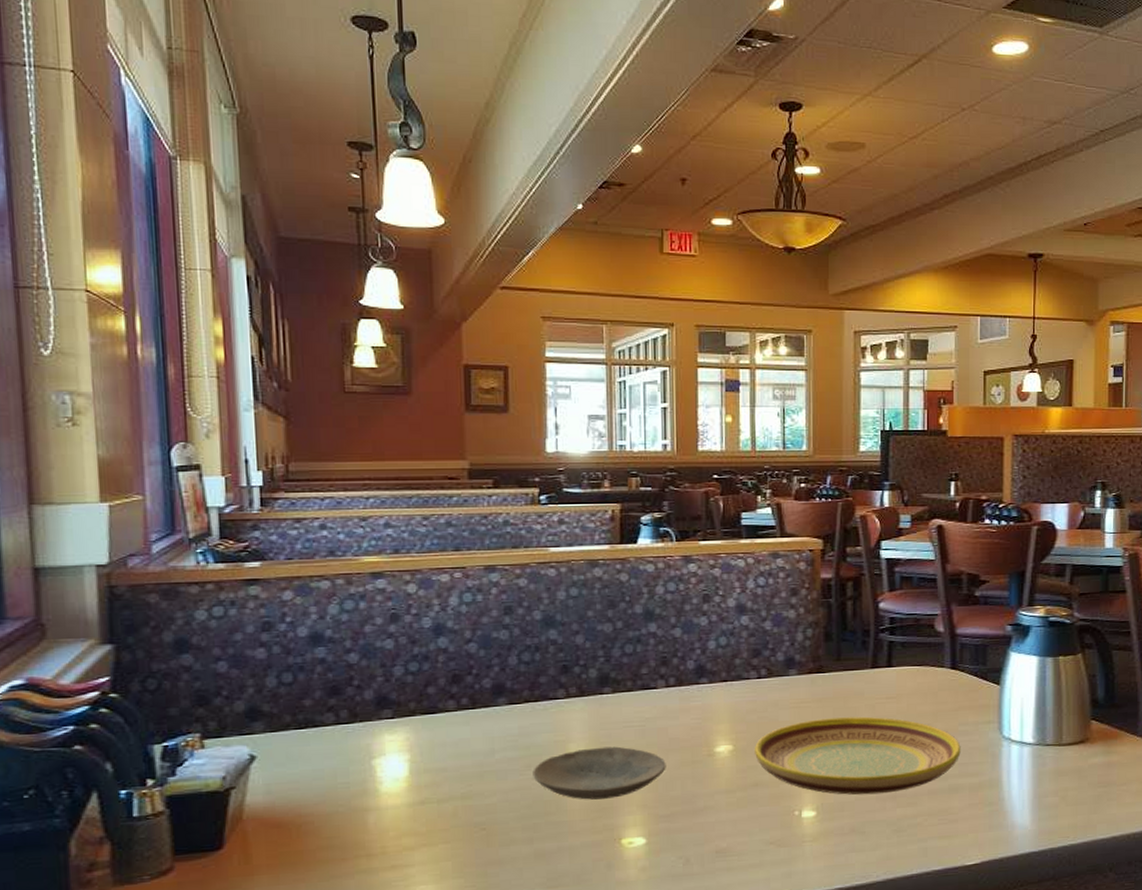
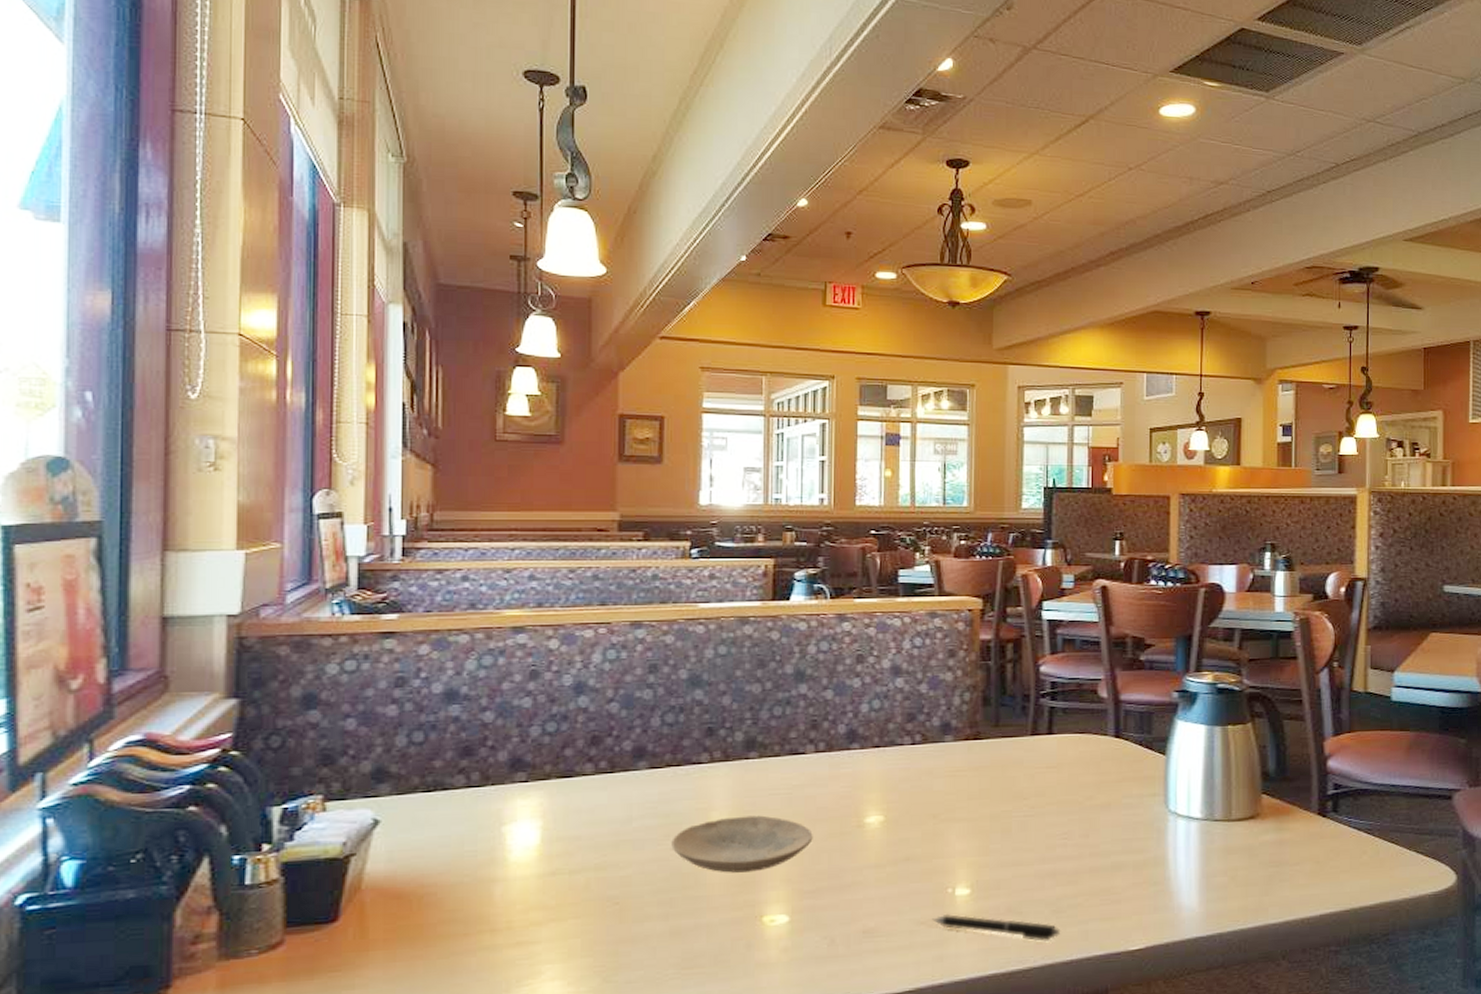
plate: present [755,716,961,795] -> none [907,787,1125,872]
pen: none [780,834,902,859] -> present [932,913,1061,943]

